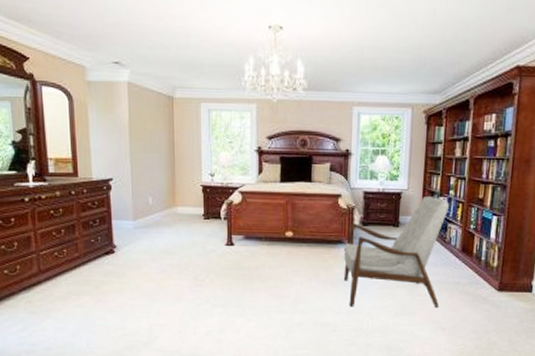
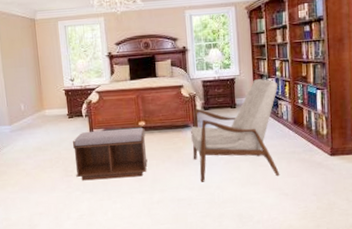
bench: none [206,236,292,294] -> present [72,127,148,181]

